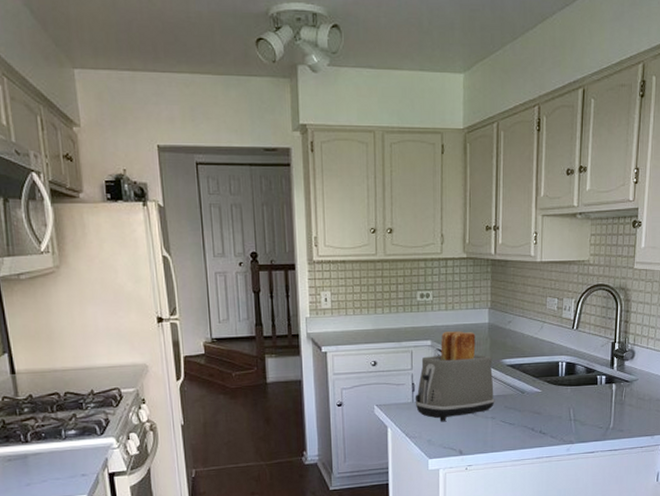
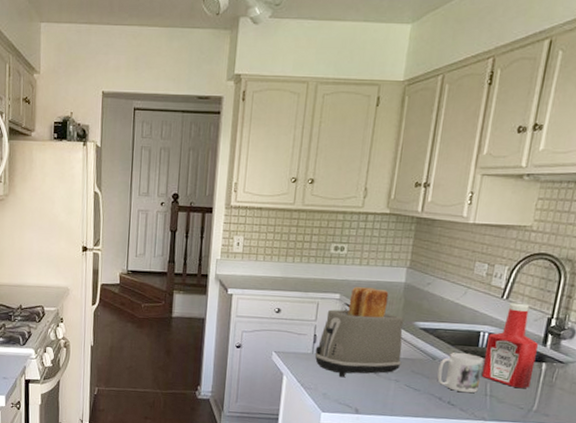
mug: none [528,384,565,420] -> present [437,353,484,393]
ketchup bottle: none [564,332,607,410] -> present [481,302,538,389]

